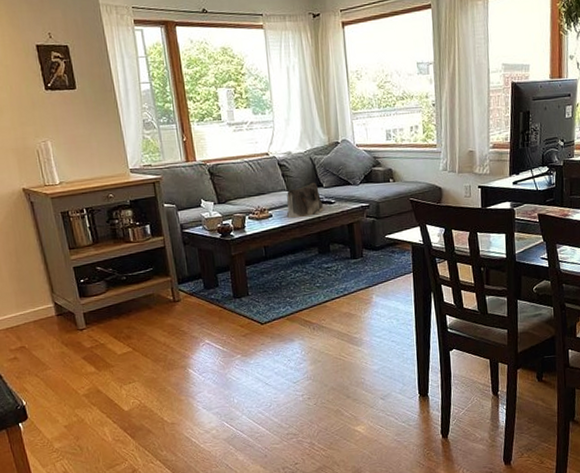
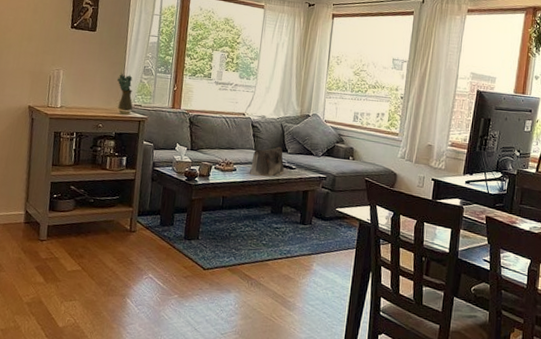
vase: none [116,131,142,180] -> present [117,72,133,116]

